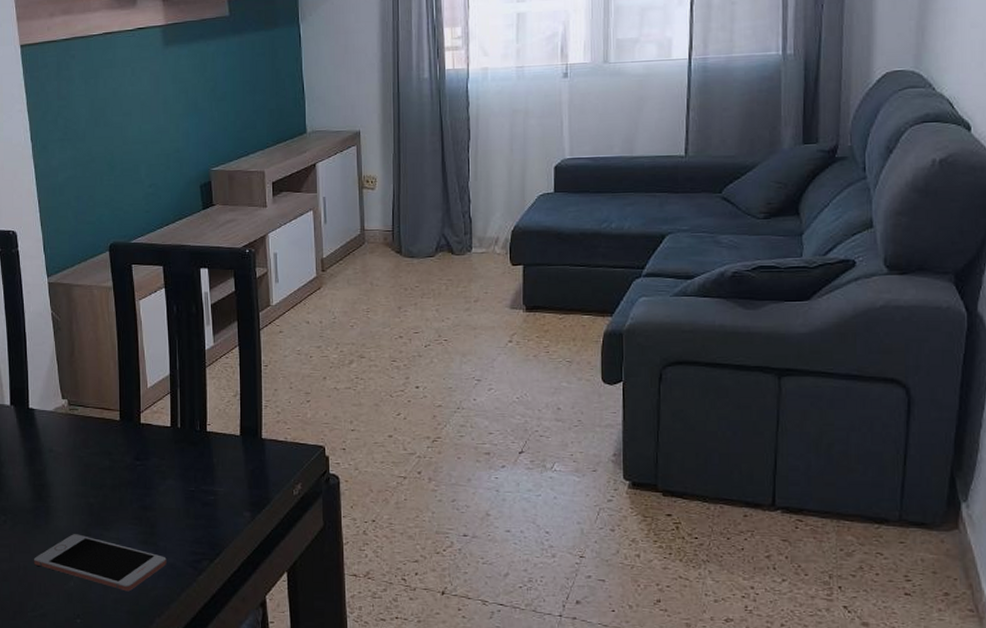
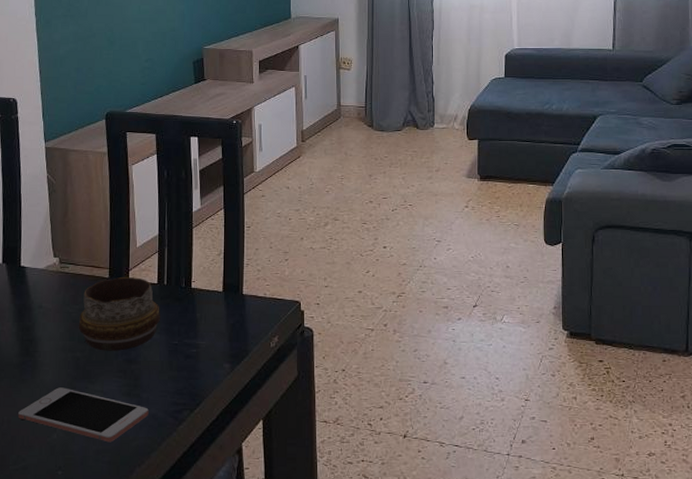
decorative bowl: none [90,420,175,497] -> present [78,277,160,351]

